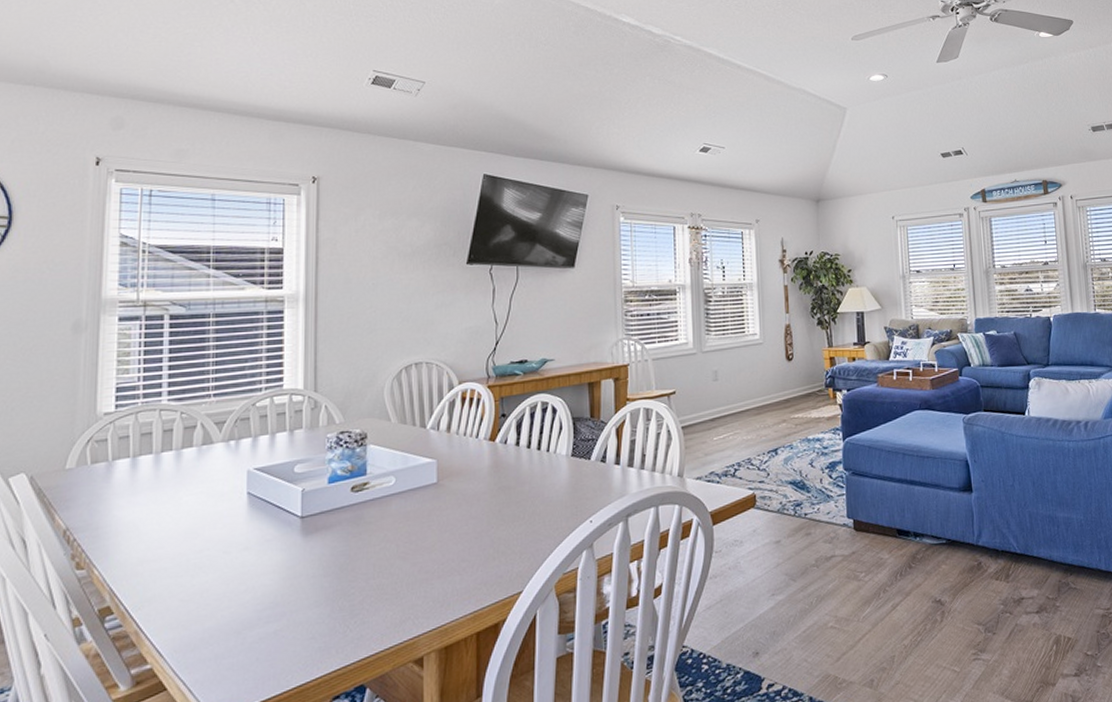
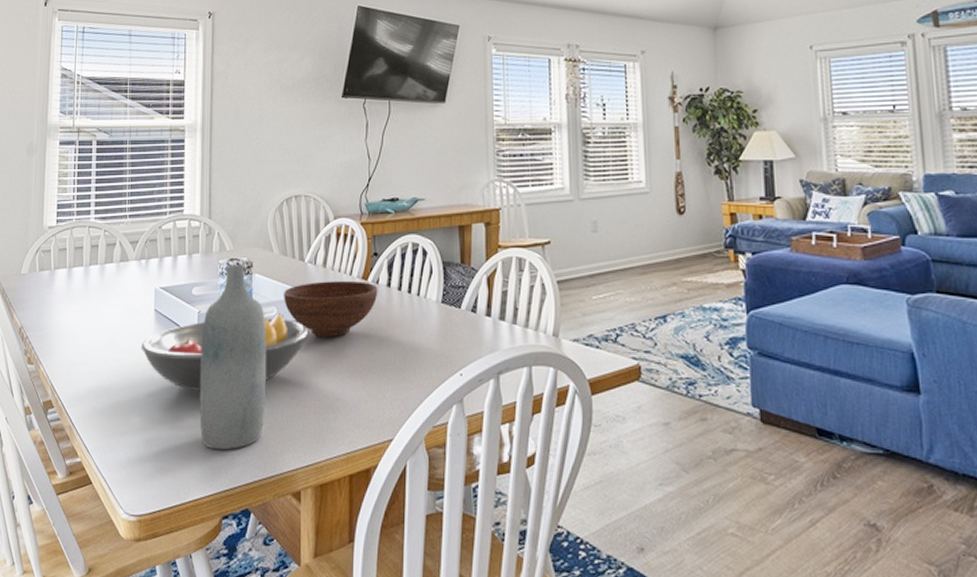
fruit bowl: none [229,481,431,573] -> present [140,312,309,391]
bottle: none [304,437,383,631] -> present [199,264,266,451]
bowl: none [403,443,506,501] -> present [284,281,378,337]

